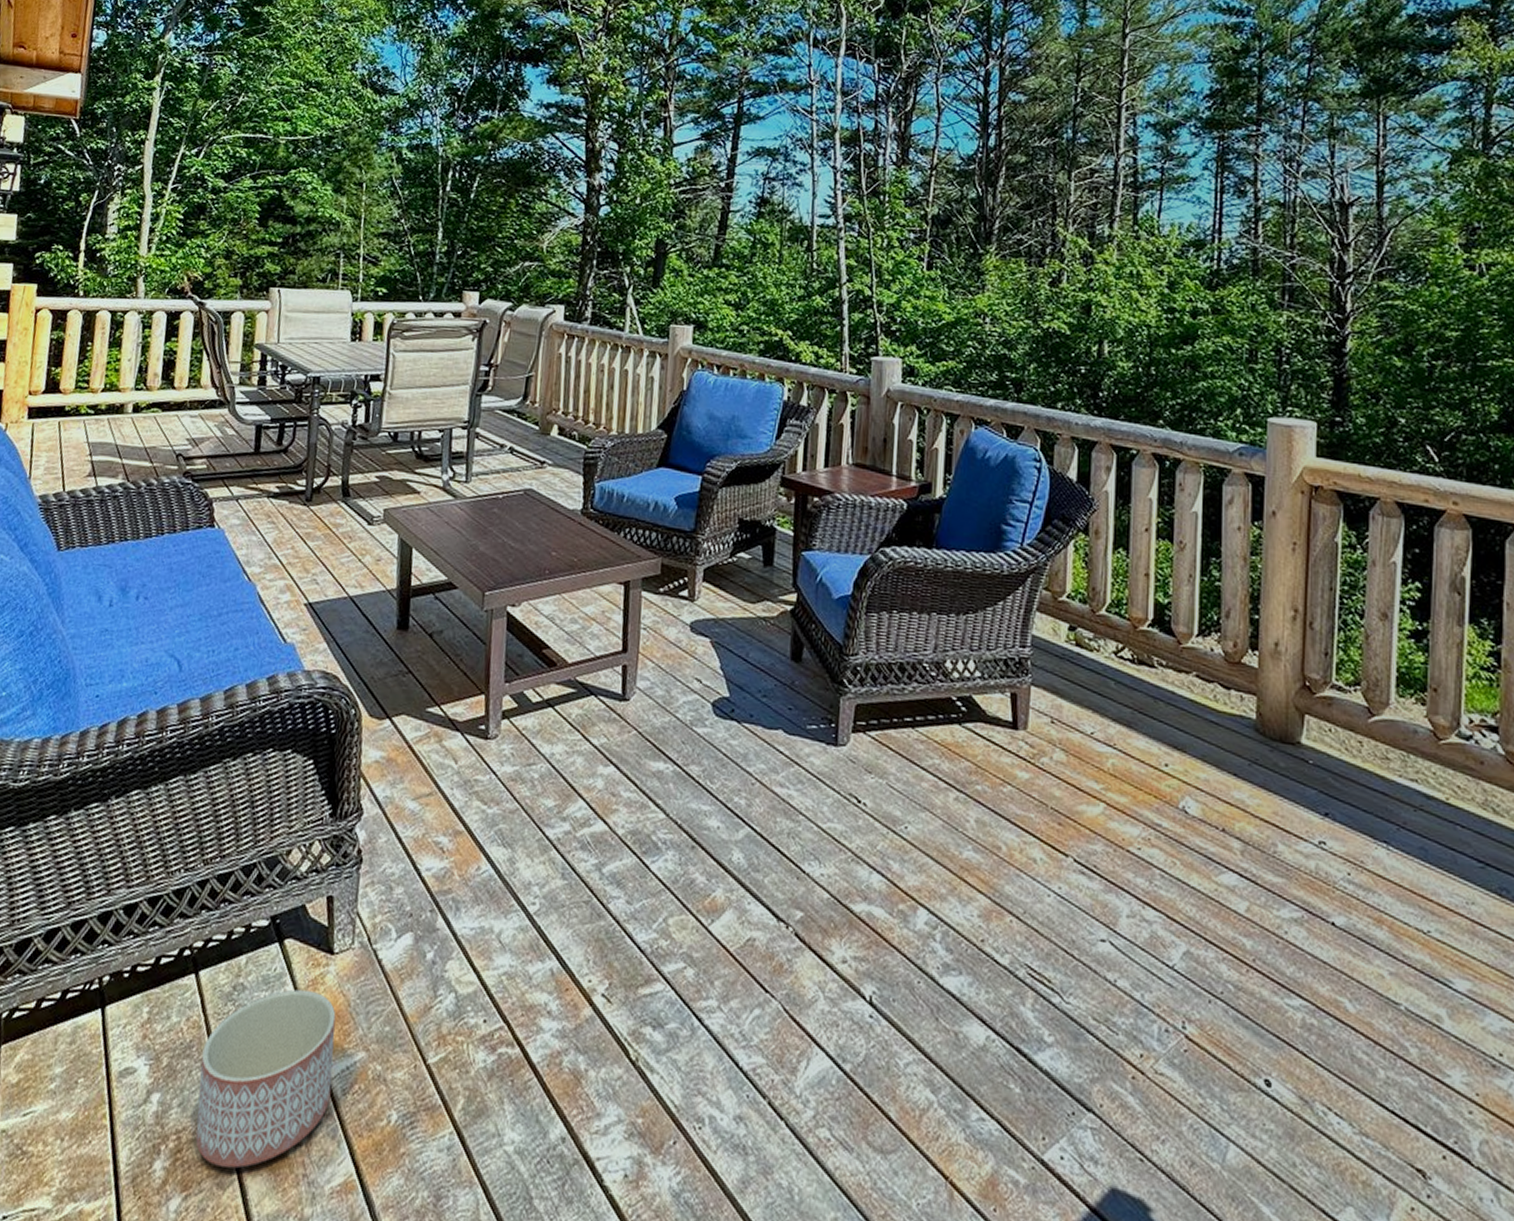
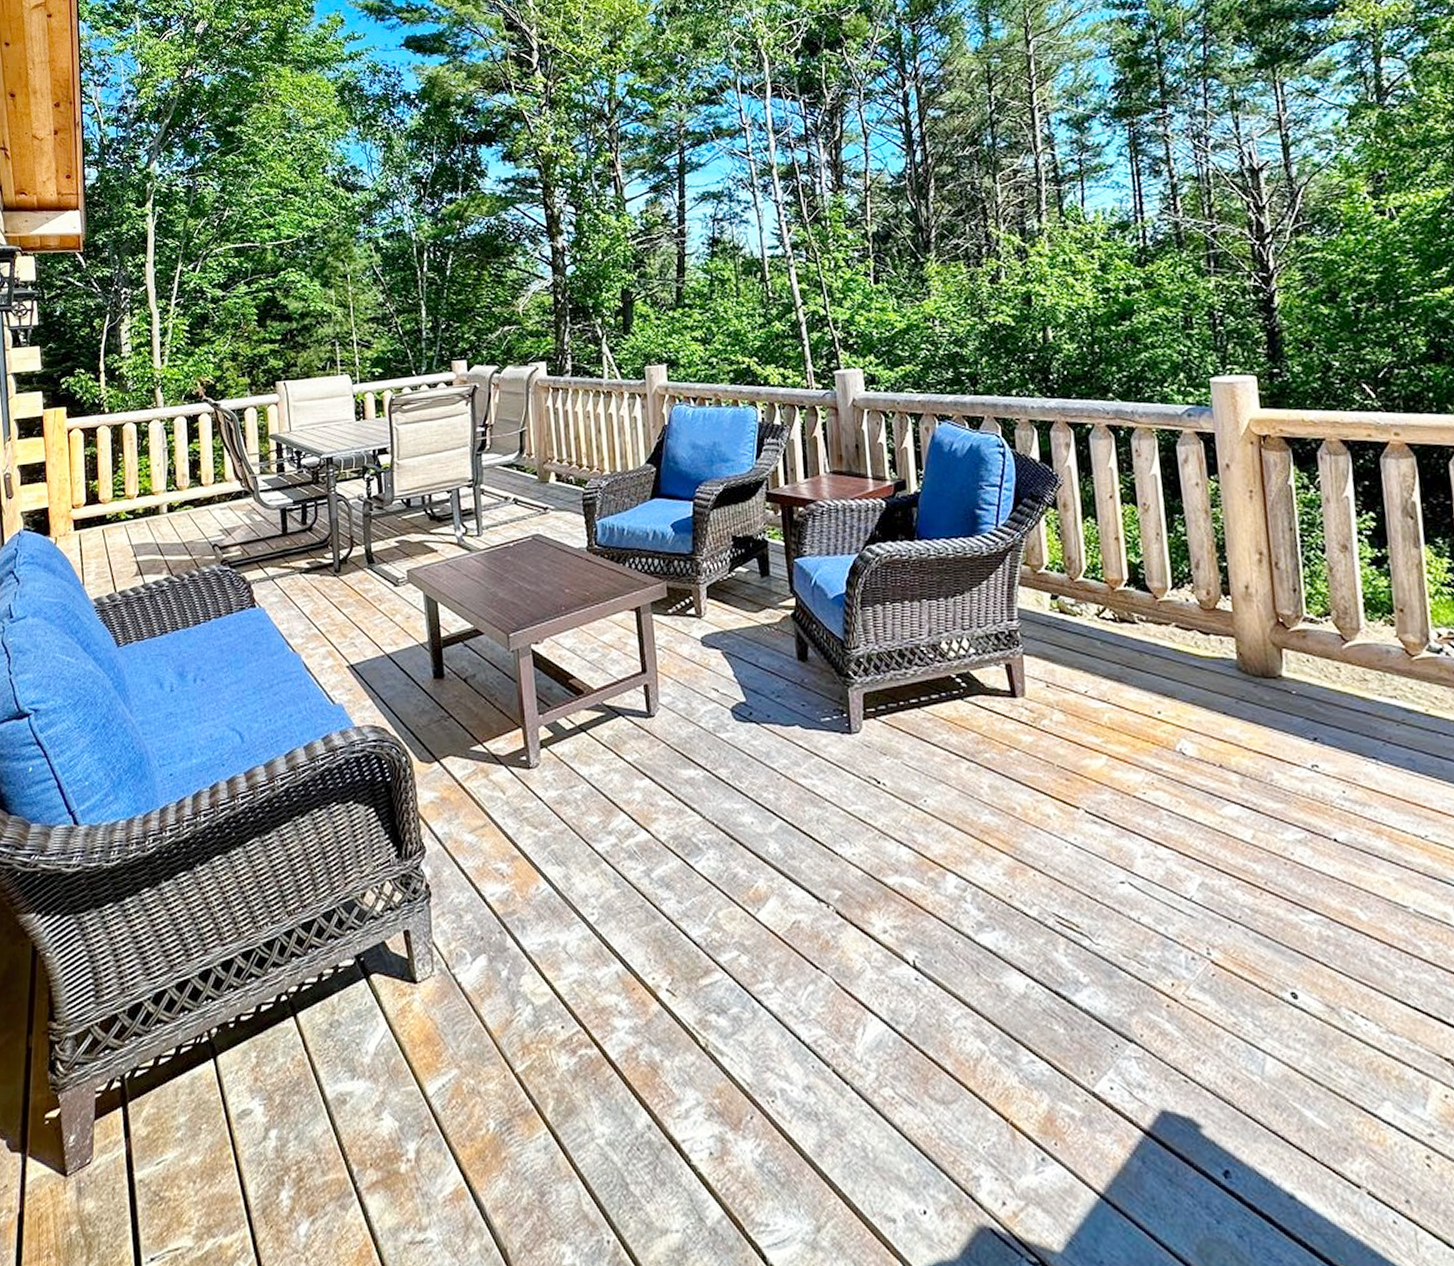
planter: present [195,989,336,1169] -> none [310,1020,431,1190]

